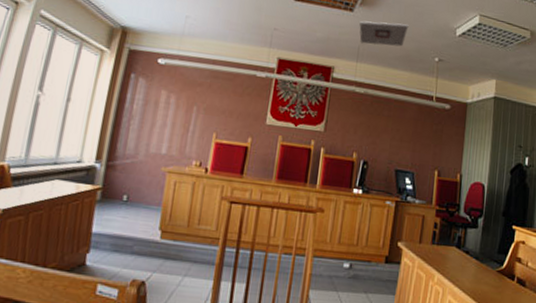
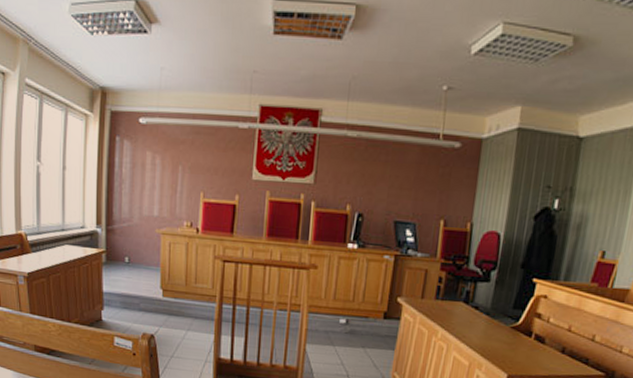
ceiling vent: present [359,21,409,47] -> none [350,47,410,78]

